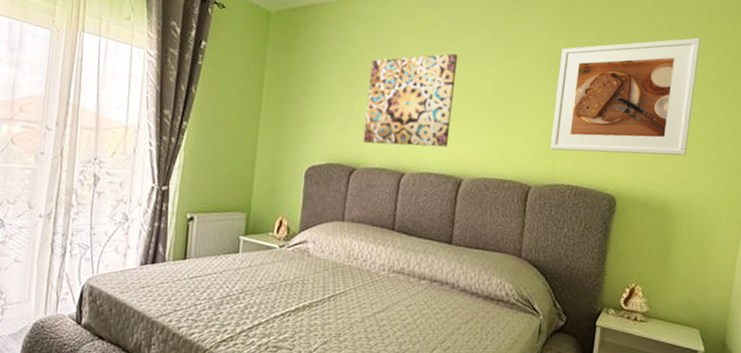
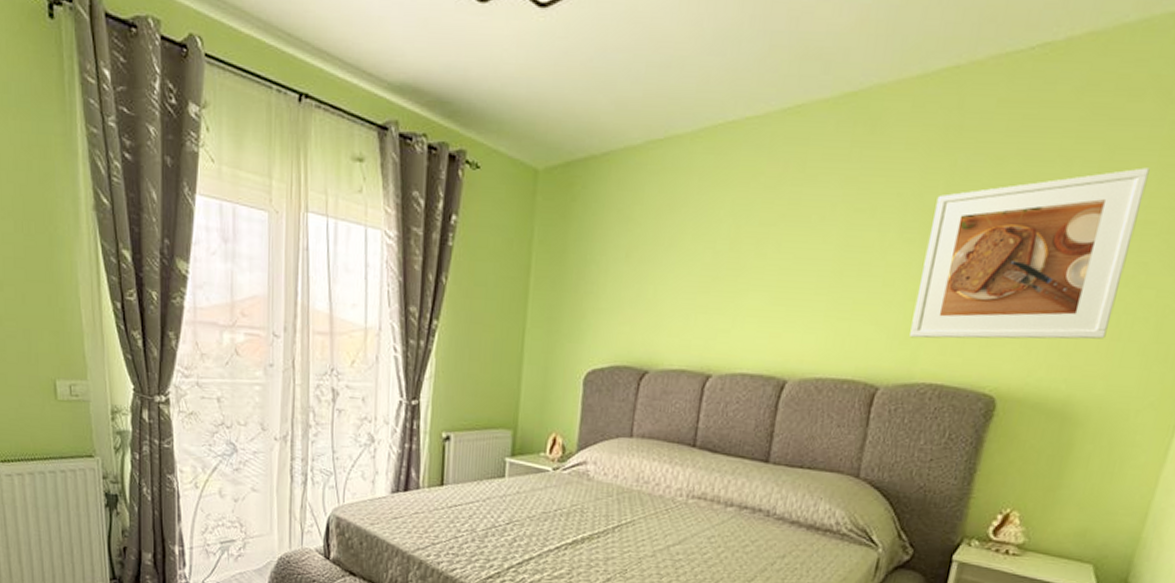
wall art: present [363,53,458,147] -> none [657,212,789,340]

